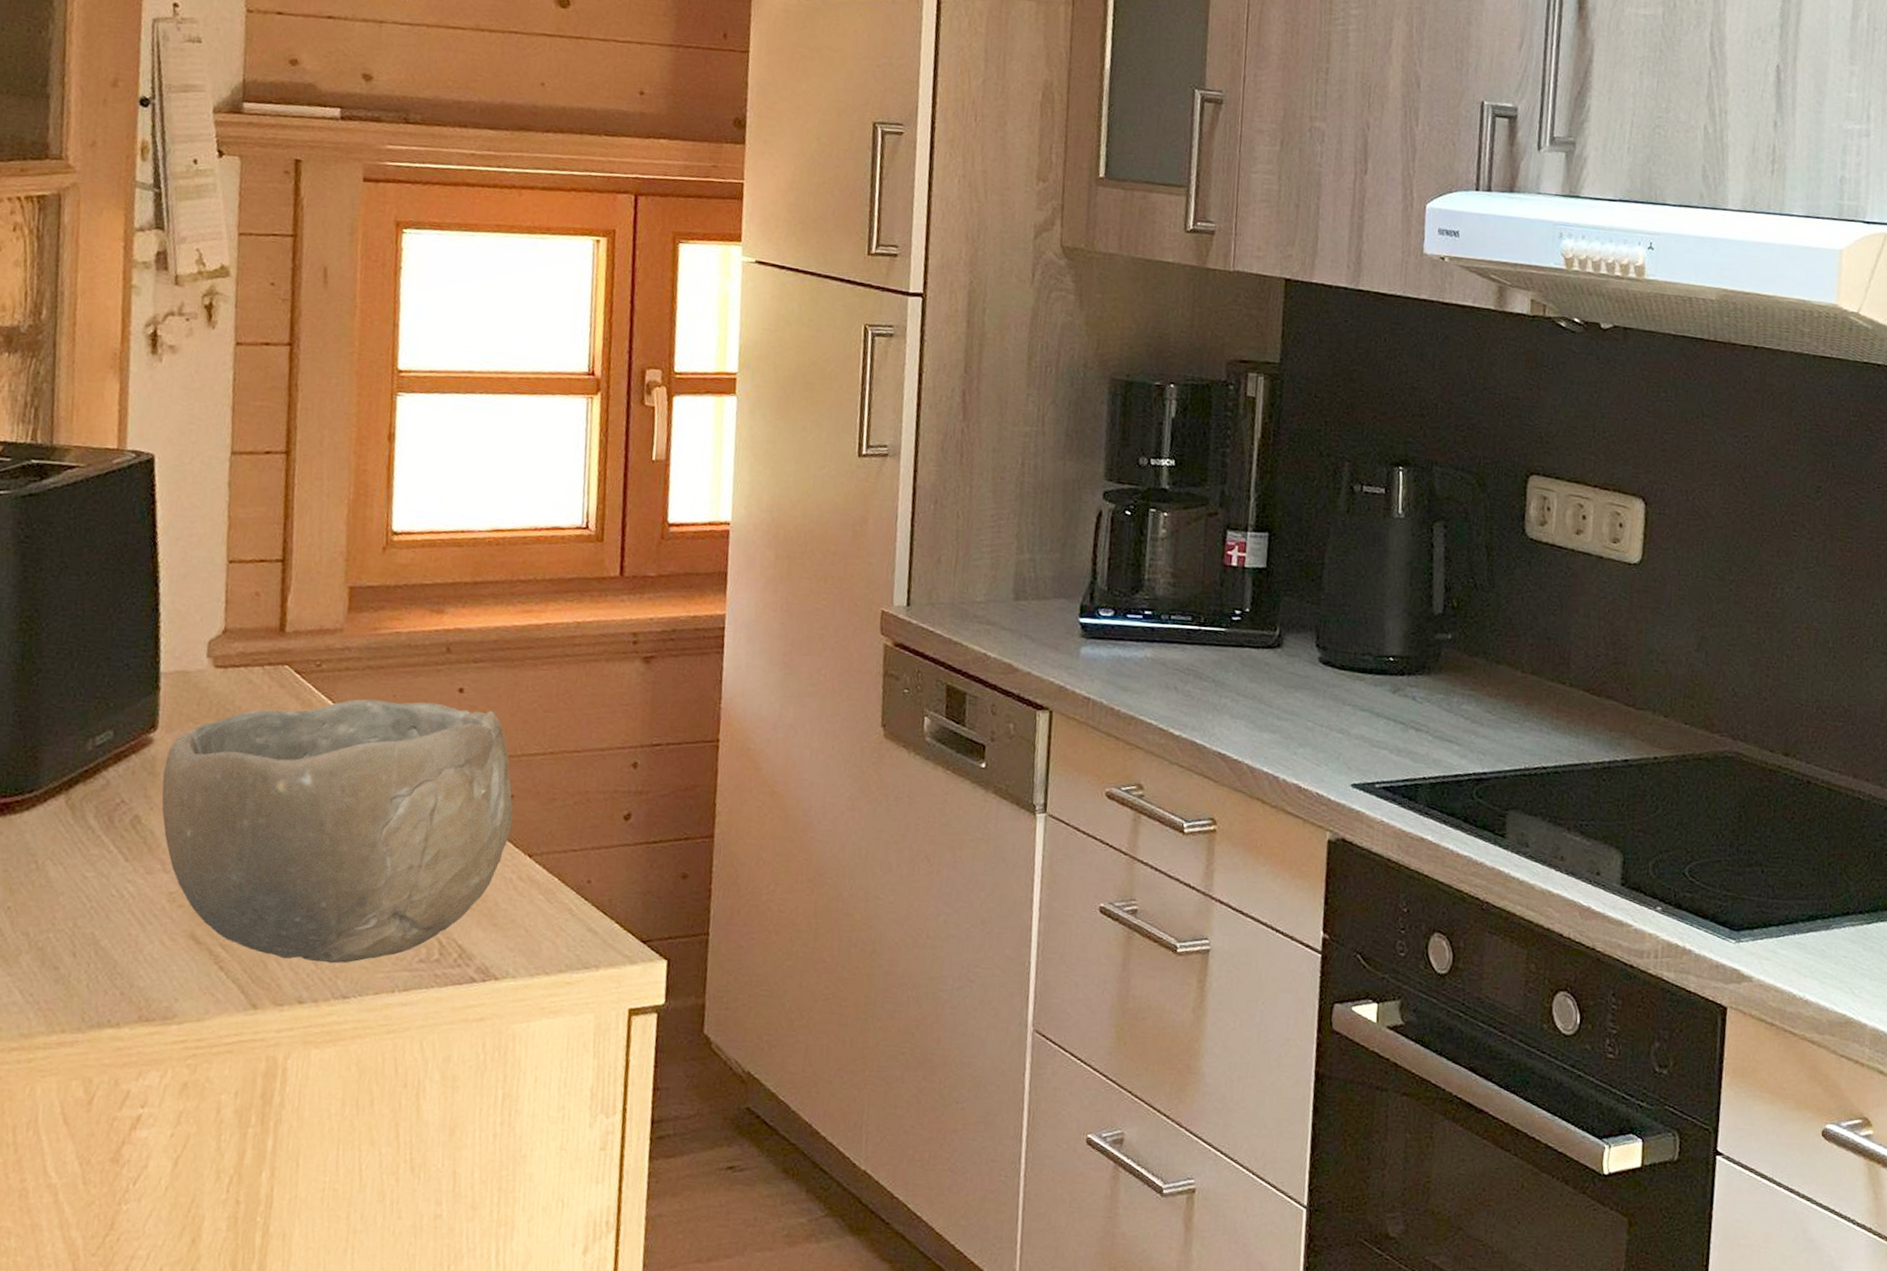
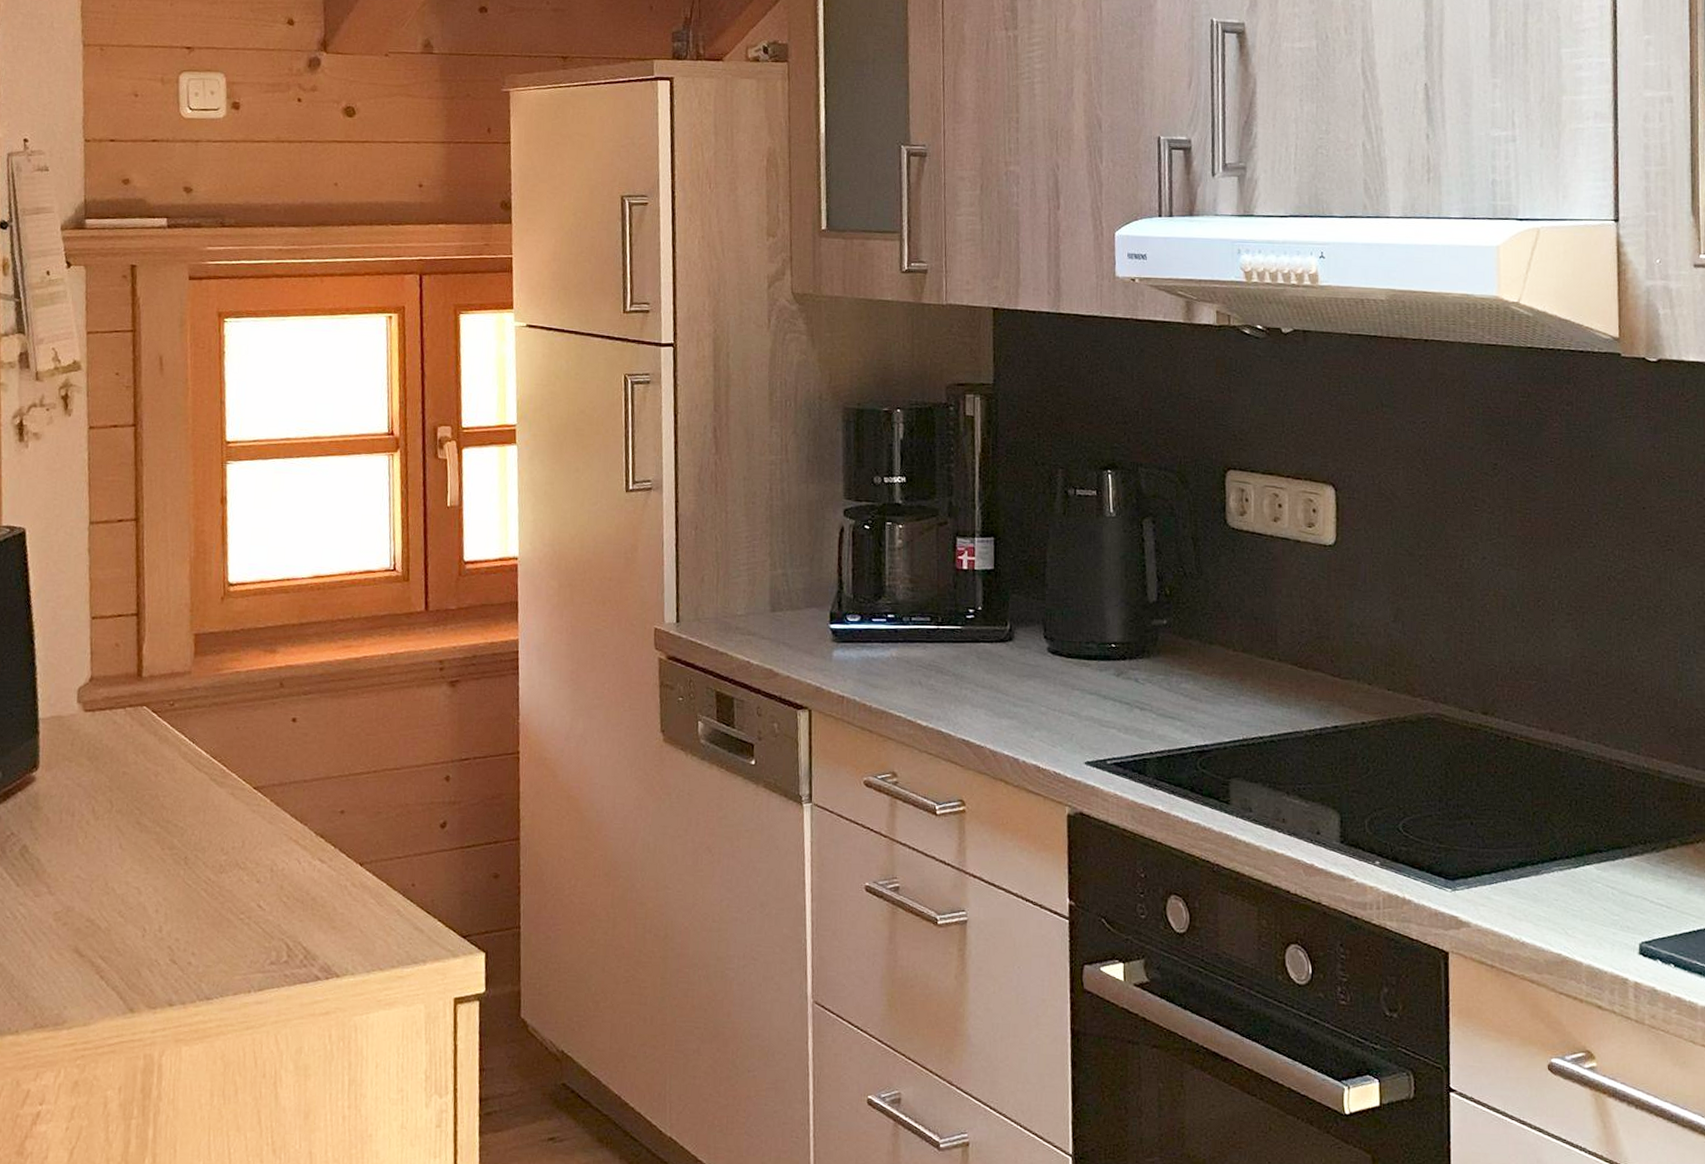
bowl: present [161,699,514,964] -> none [44,732,345,969]

